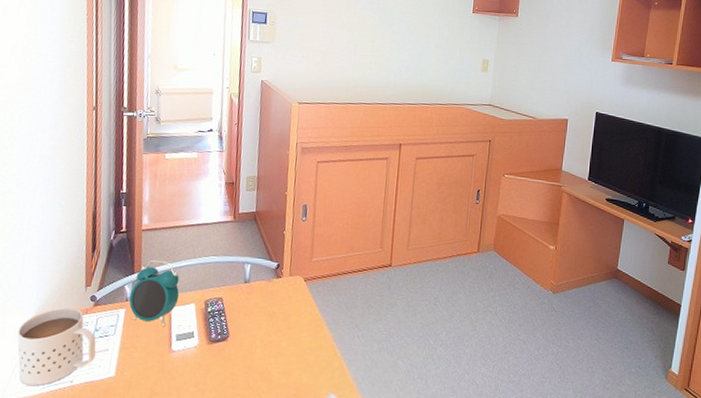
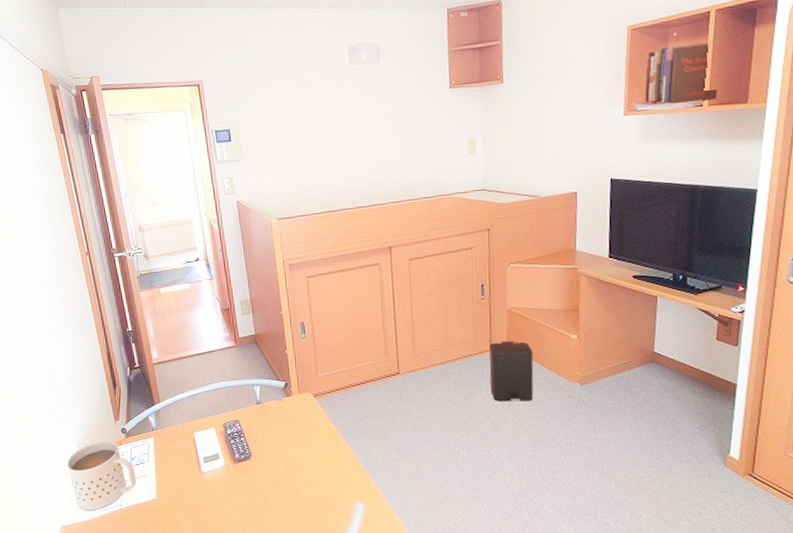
alarm clock: present [129,259,179,326] -> none [154,390,199,451]
pedal bin: none [473,244,515,304] -> present [489,340,534,402]
books: none [629,12,684,61] -> present [644,43,718,104]

